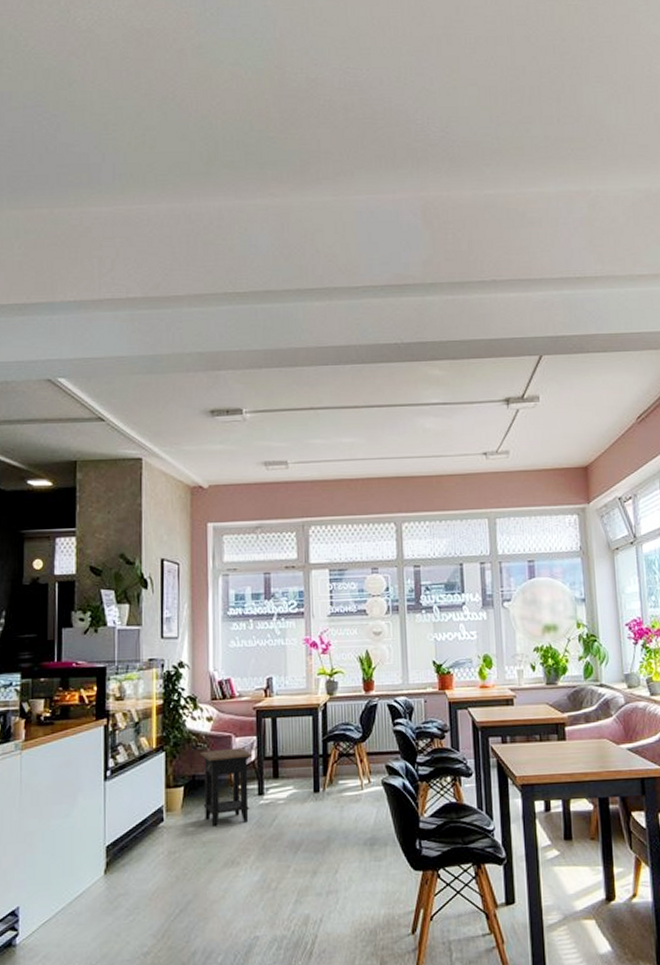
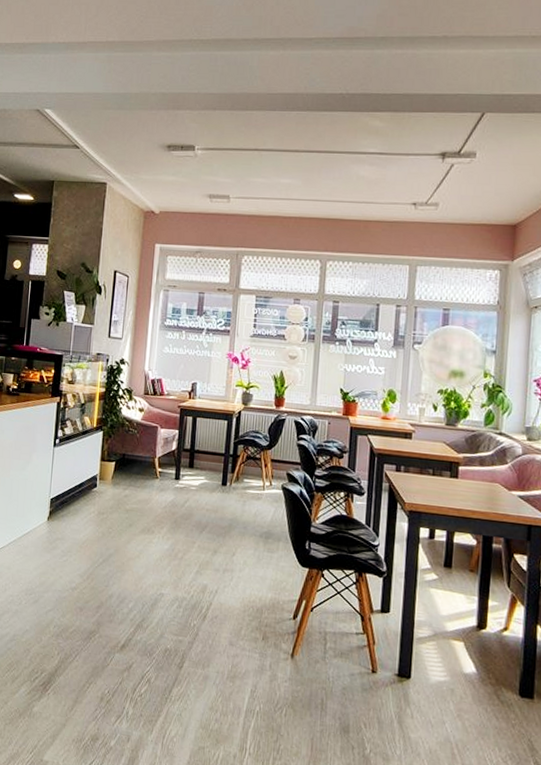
side table: present [199,747,252,828] -> none [129,435,173,500]

